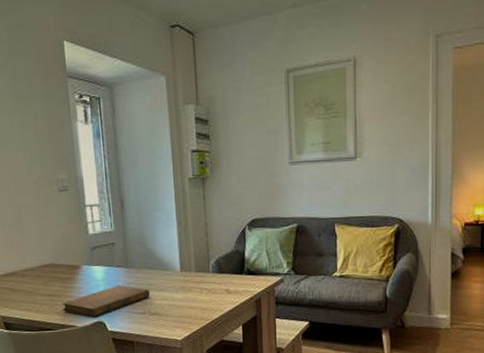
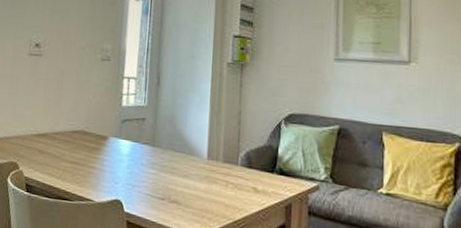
notebook: present [62,285,151,318] -> none [83,163,173,195]

